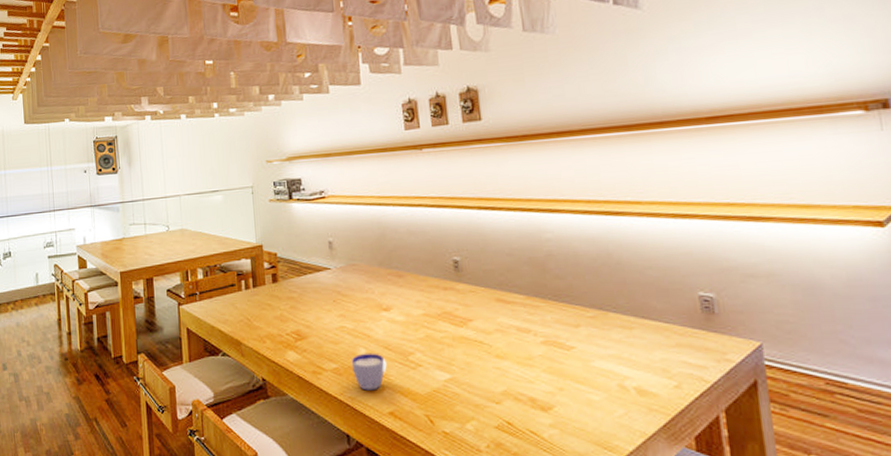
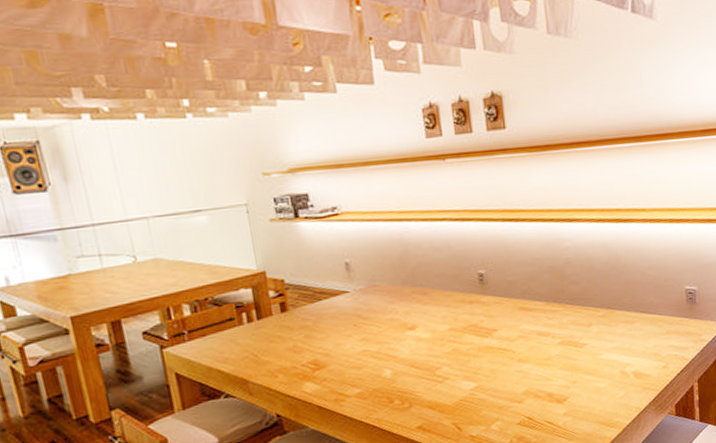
cup: present [351,353,387,391] -> none [376,372,414,410]

